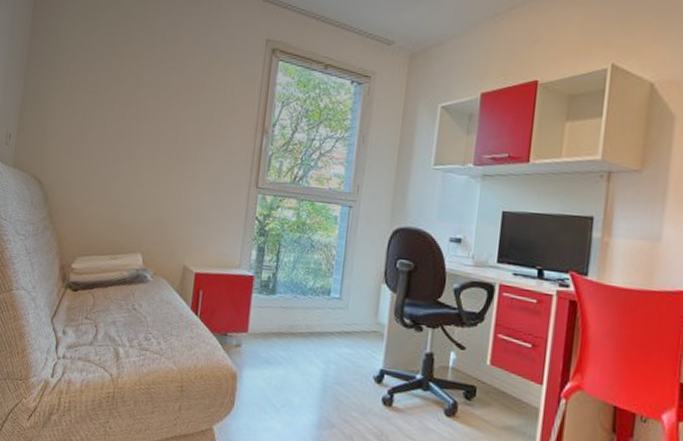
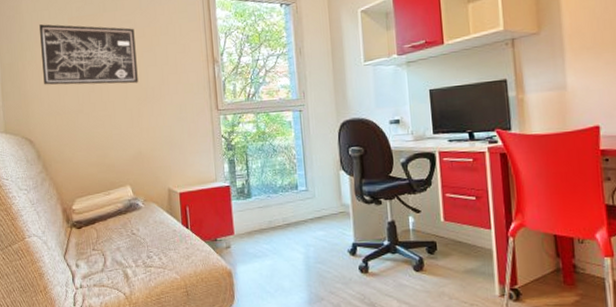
wall art: none [68,52,181,140] -> present [39,24,138,85]

